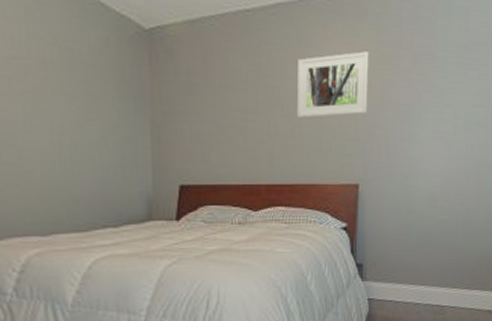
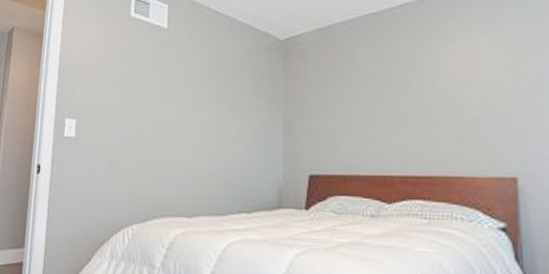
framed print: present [297,51,369,118] -> none [429,36,520,107]

